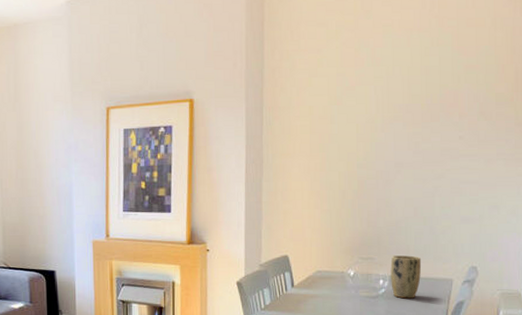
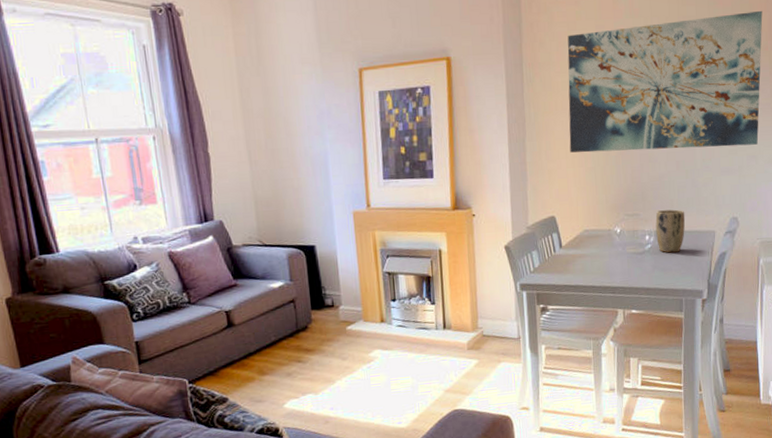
wall art: none [306,62,509,195] -> present [567,10,763,153]

